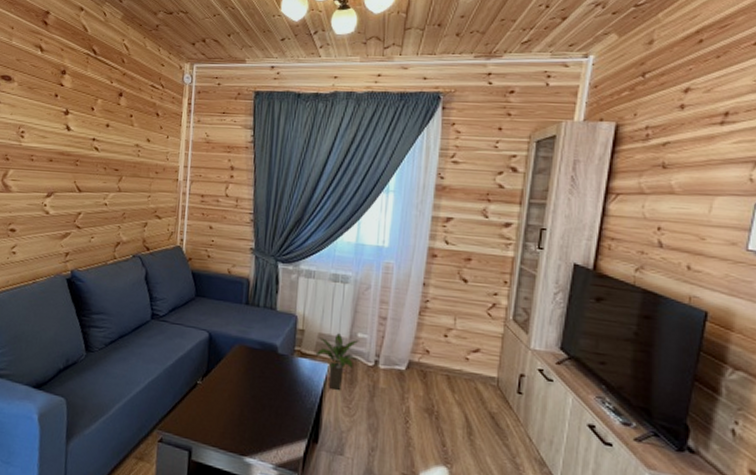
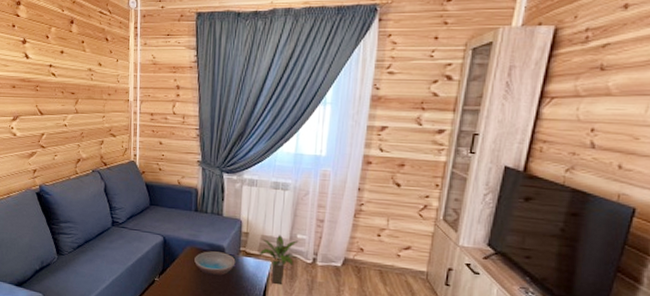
dish: none [243,350,290,380] -> present [194,251,236,276]

